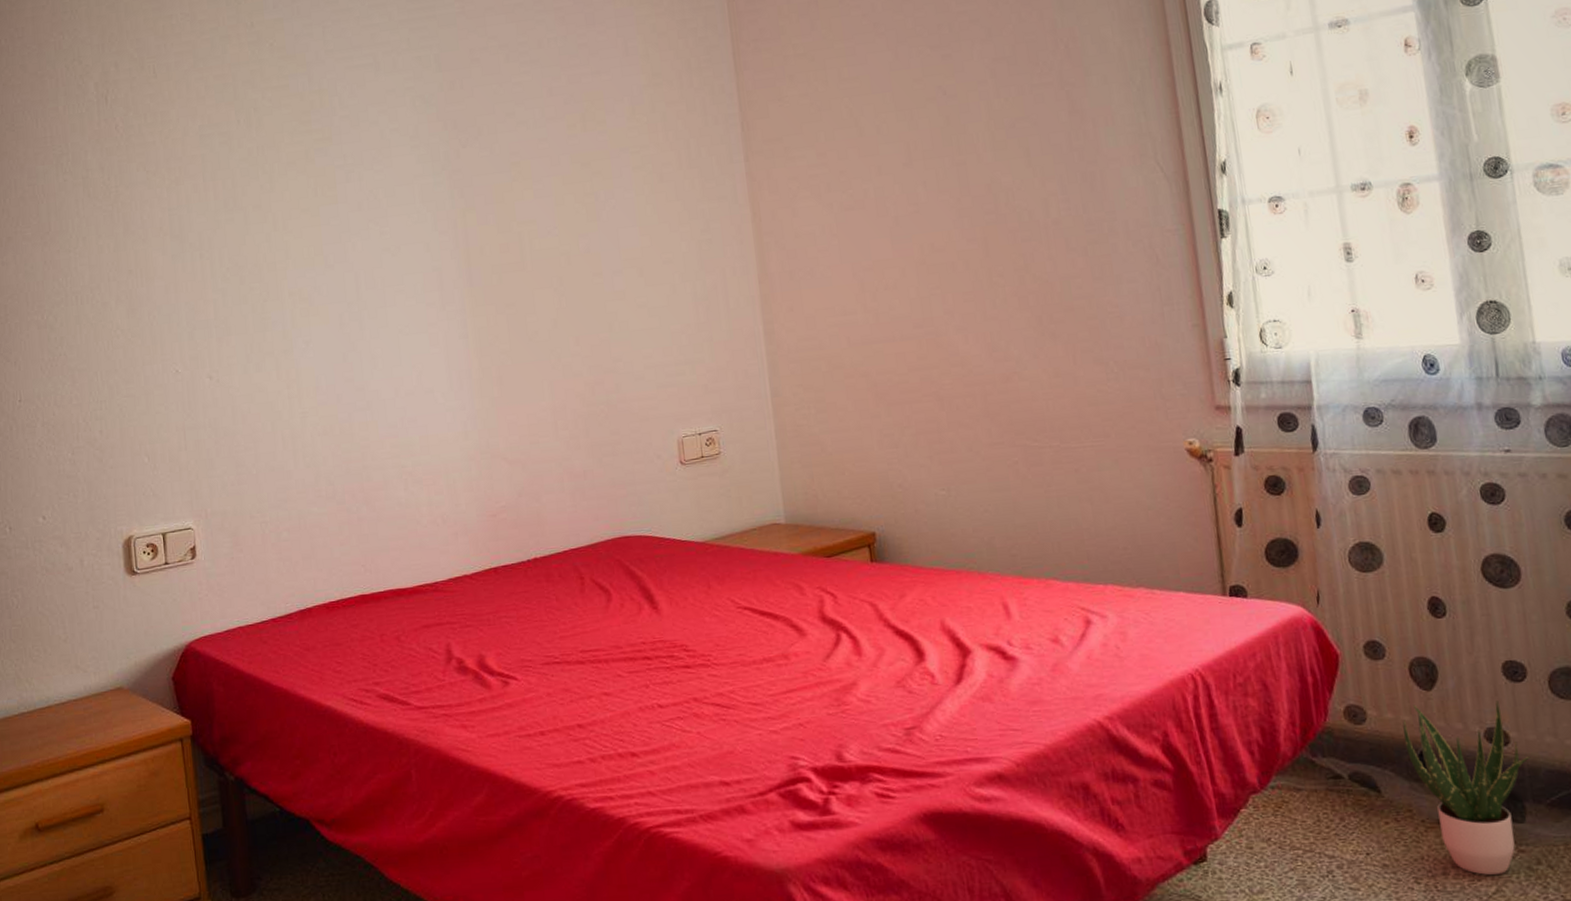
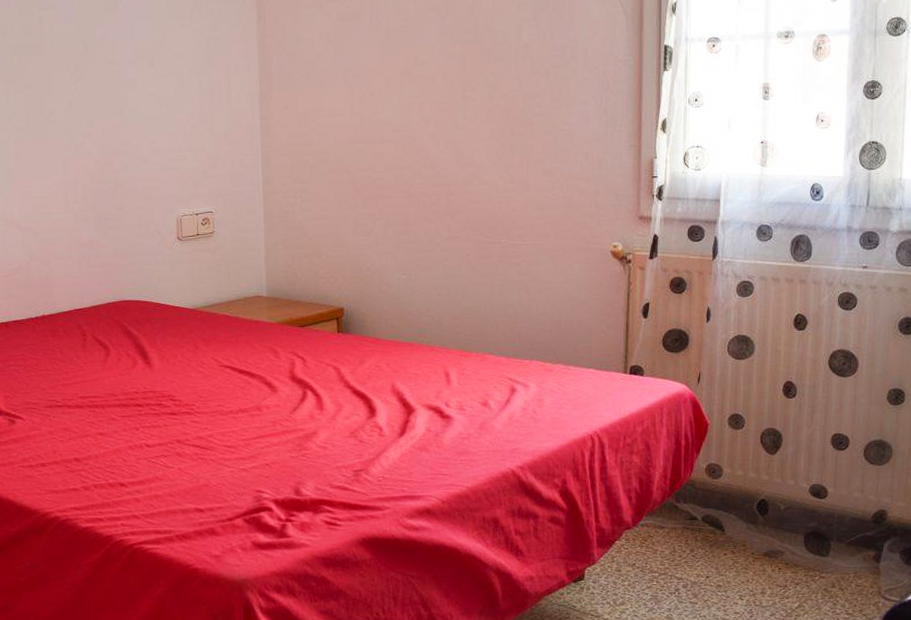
potted plant: present [1402,701,1531,875] -> none [748,464,841,594]

